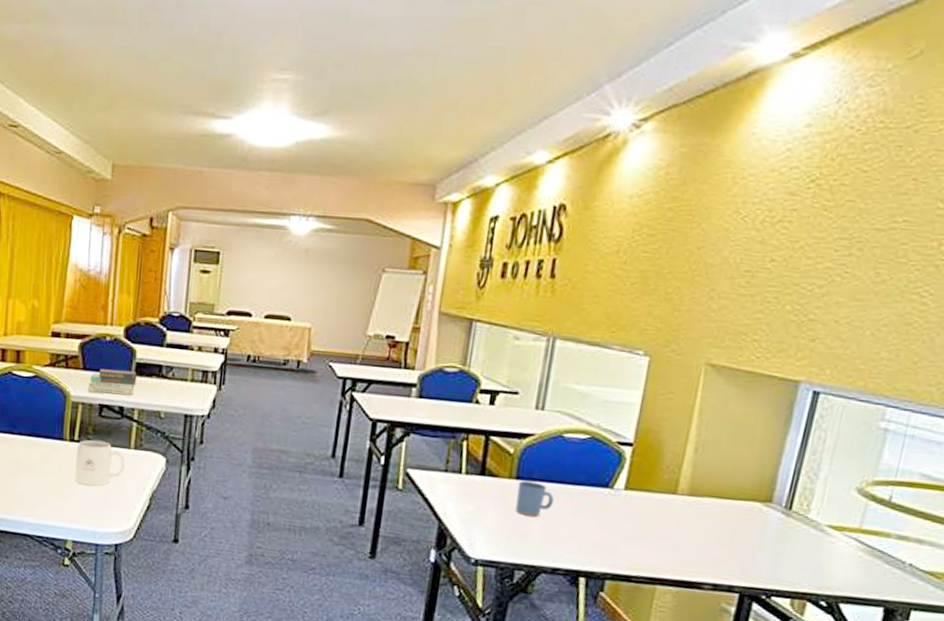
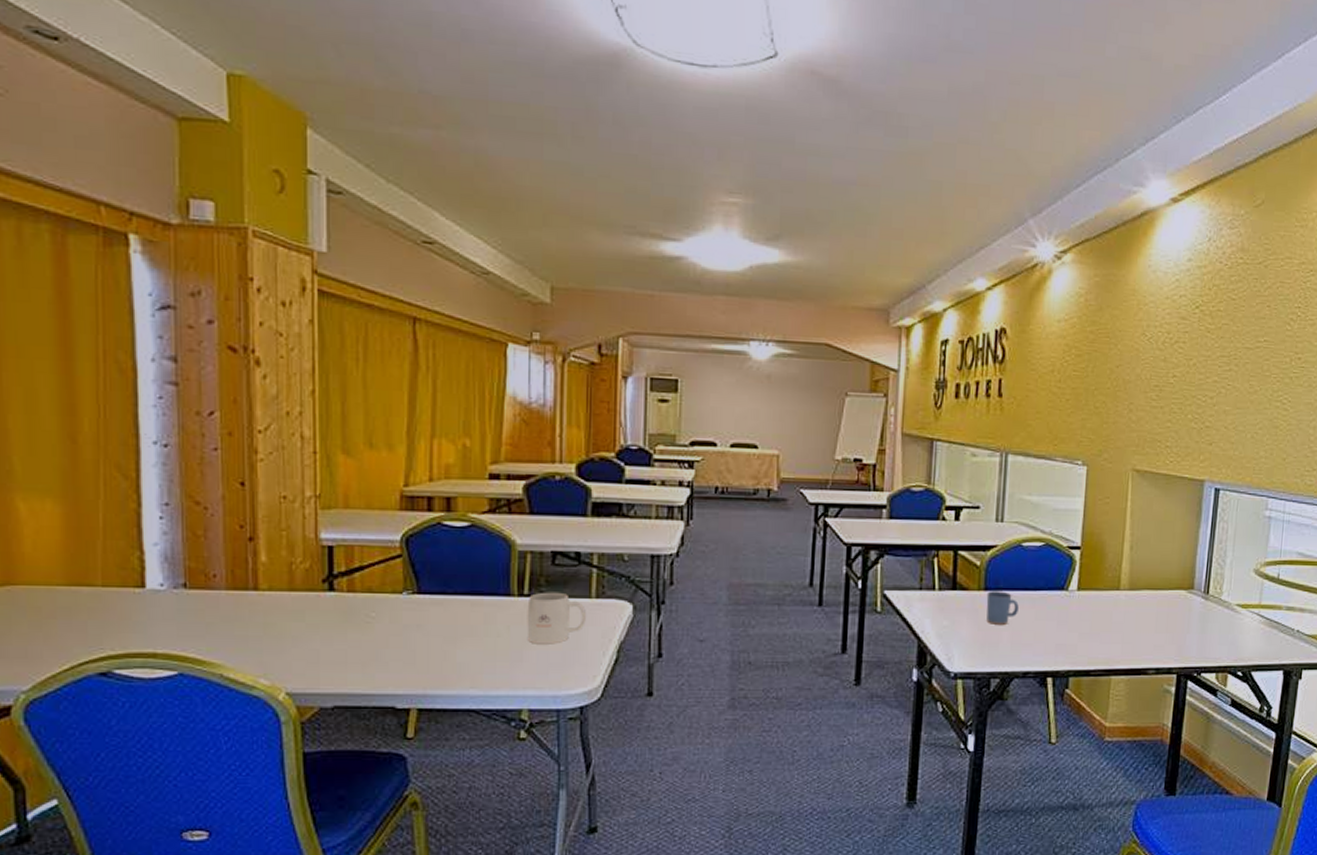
books: present [89,369,137,395] -> none [538,511,594,539]

